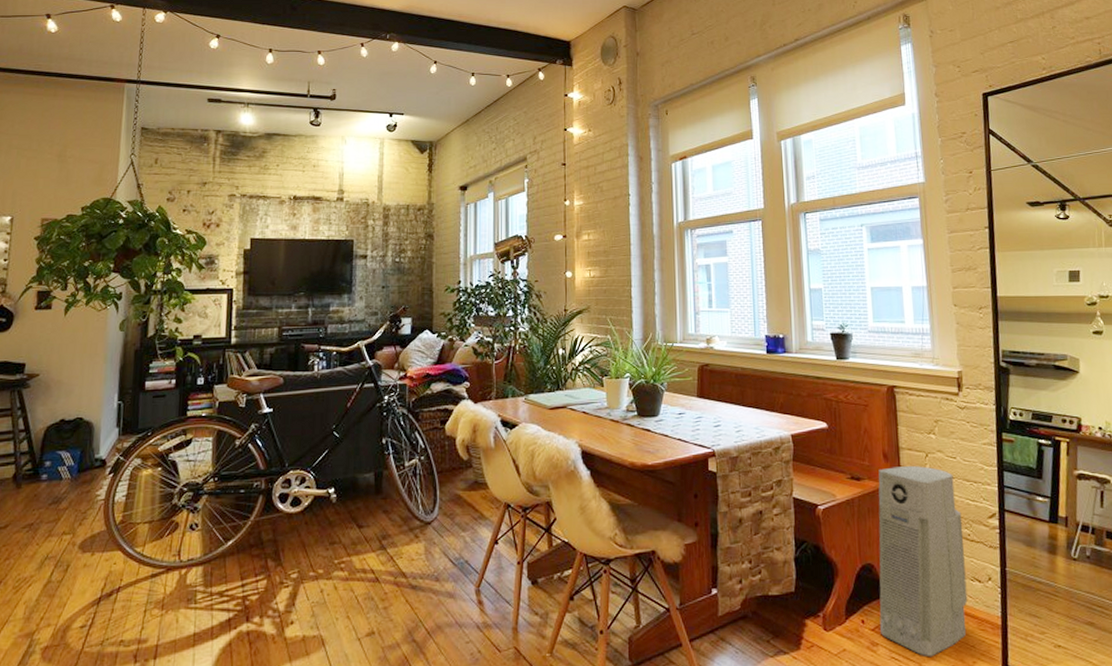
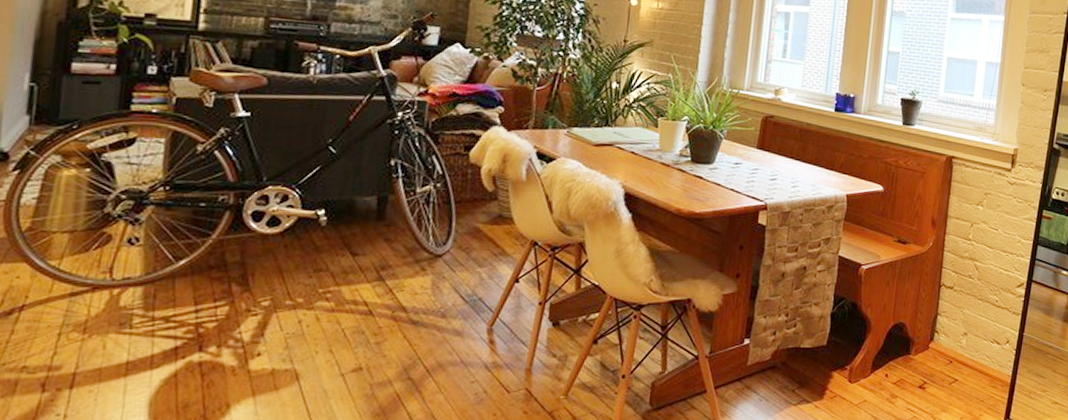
air purifier: present [878,465,968,657] -> none [901,233,994,410]

